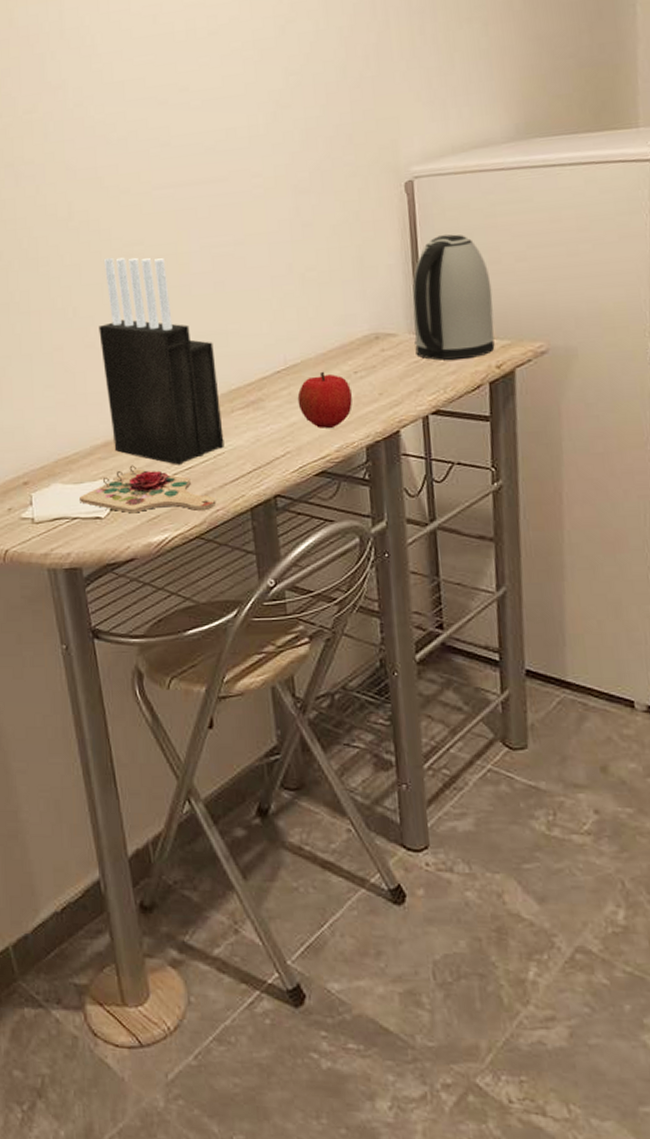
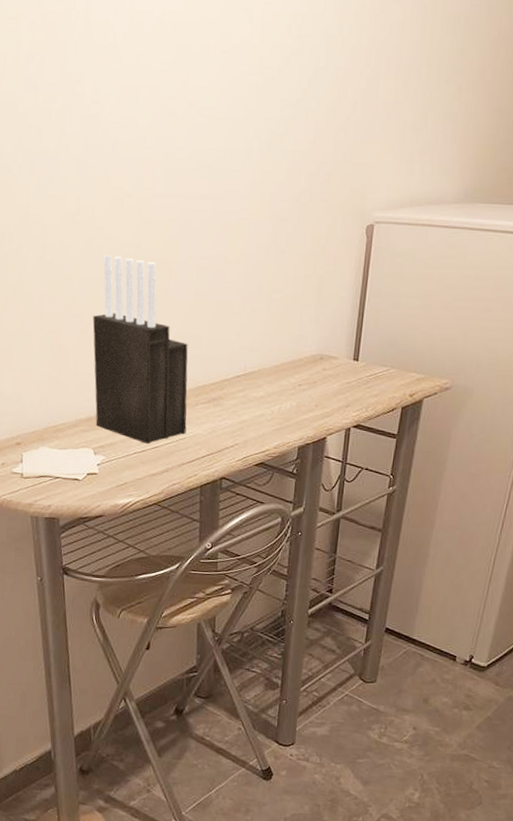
cutting board: present [80,465,217,514] -> none [63,439,174,483]
fruit: present [297,371,352,429] -> none [250,380,294,428]
kettle: present [412,234,495,360] -> none [350,278,419,386]

